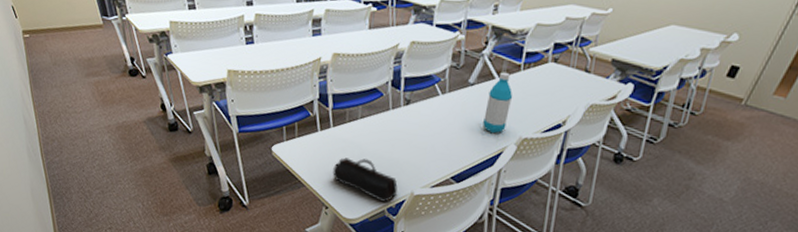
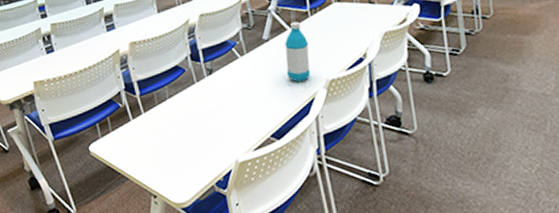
pencil case: present [332,157,398,202] -> none [153,137,223,177]

